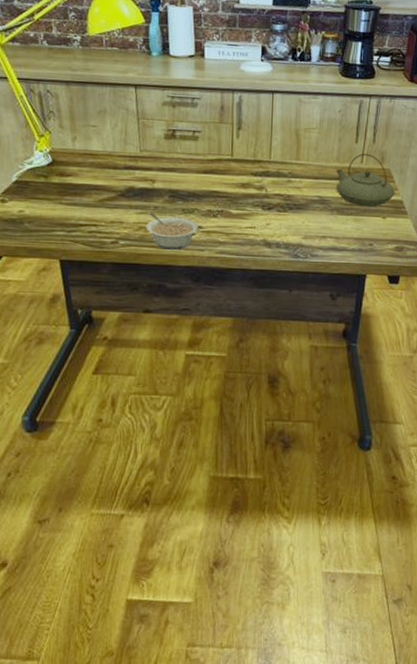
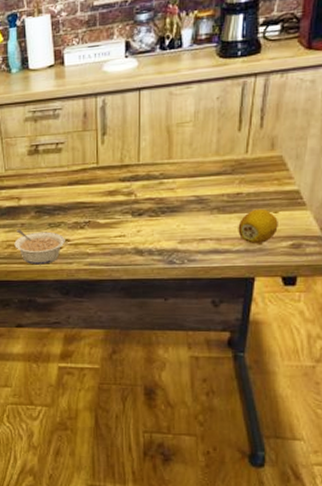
teapot: present [335,153,395,207] -> none [215,141,290,202]
fruit: none [353,213,386,245] -> present [238,208,278,245]

